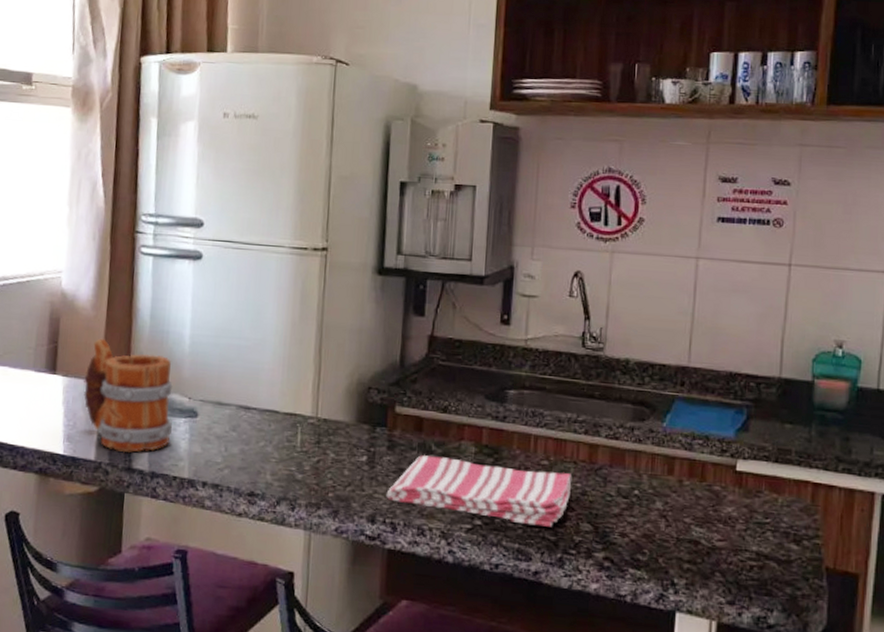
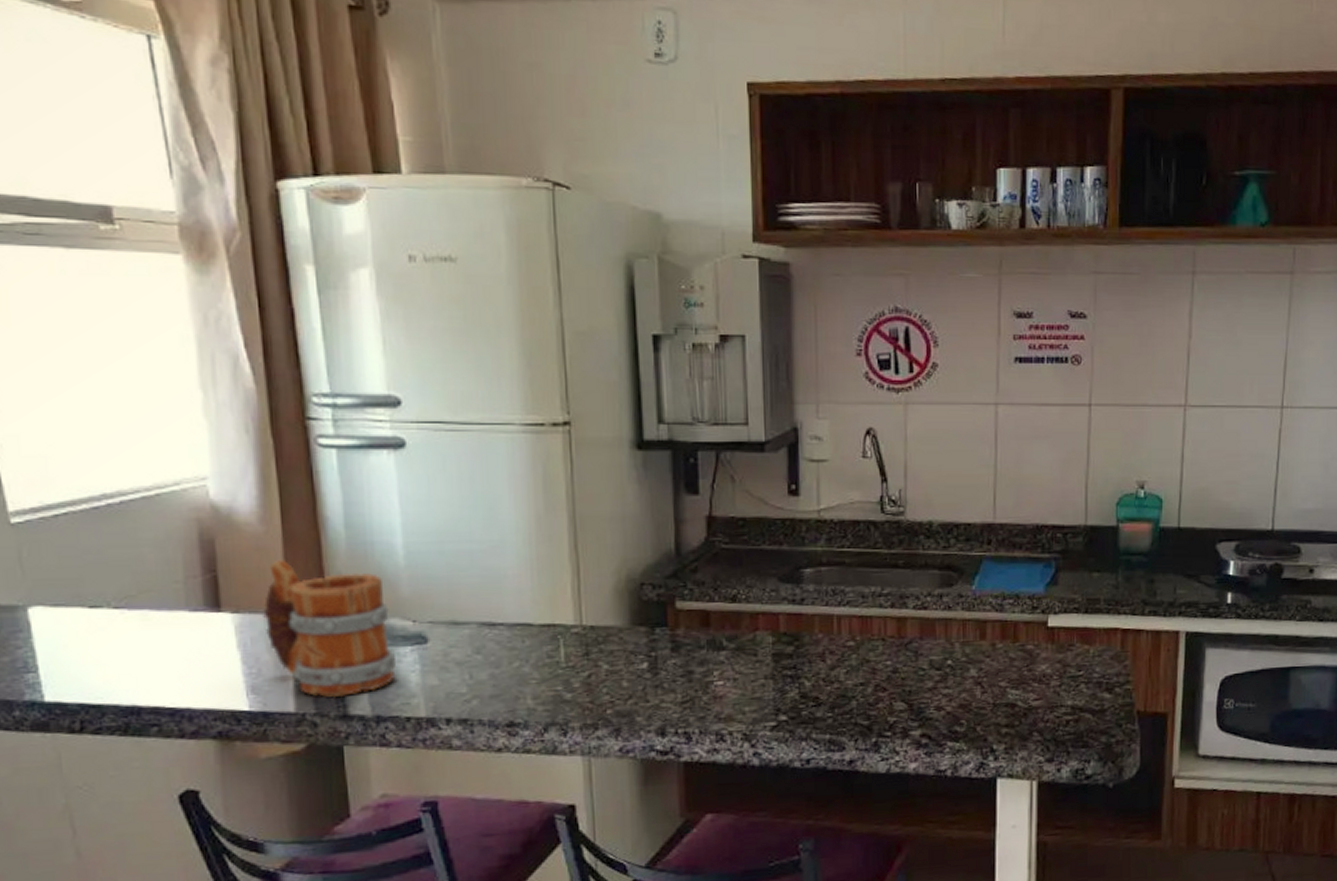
dish towel: present [386,455,573,527] -> none [675,652,882,713]

